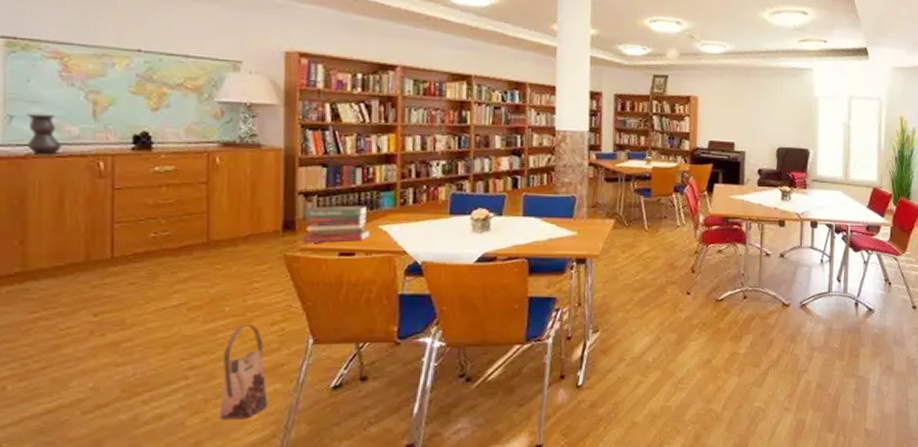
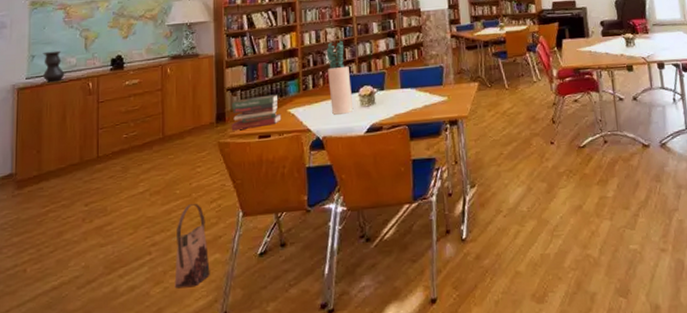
vase: none [432,147,463,239] -> present [326,37,354,116]

